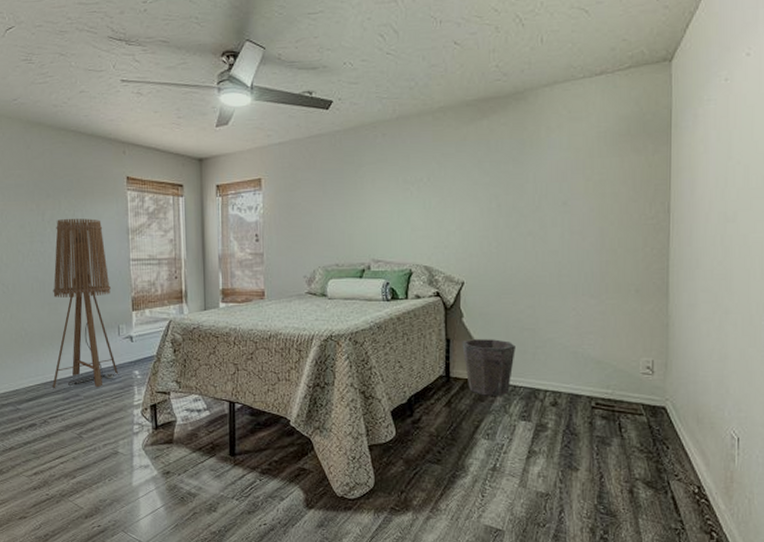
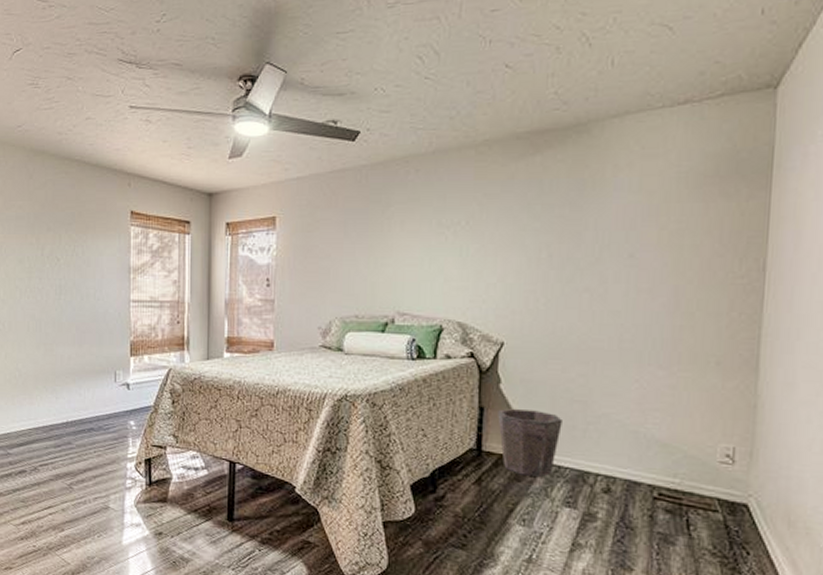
floor lamp: present [52,218,119,388] -> none [45,253,114,436]

